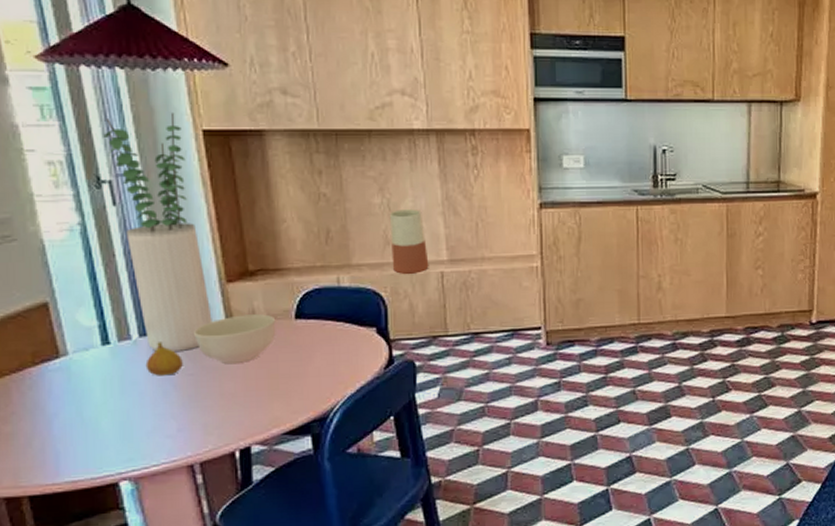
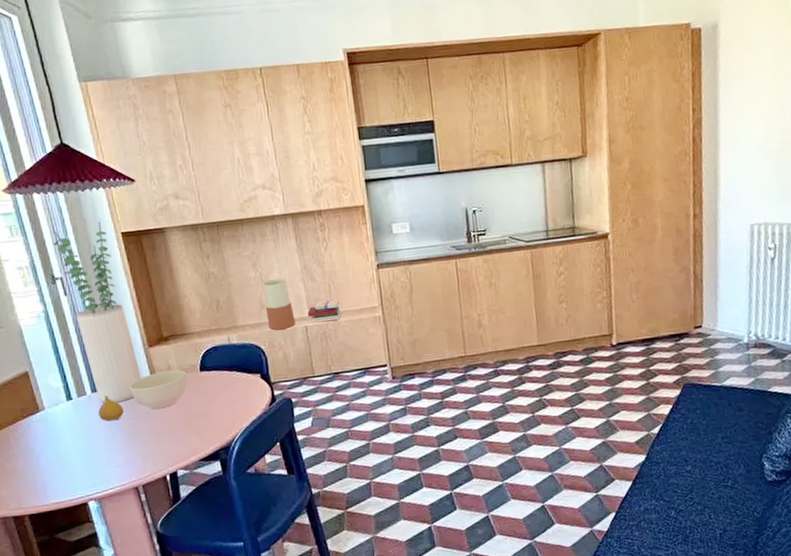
books: none [446,242,489,269] -> present [308,299,342,323]

